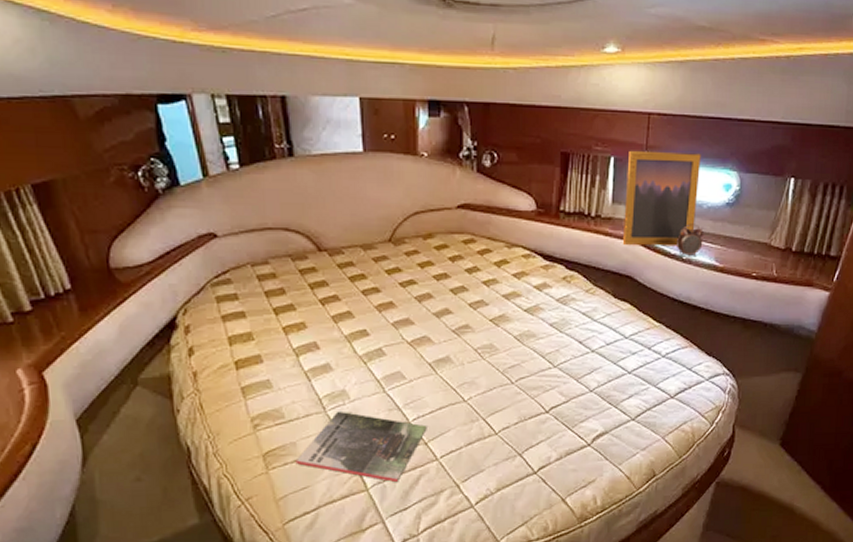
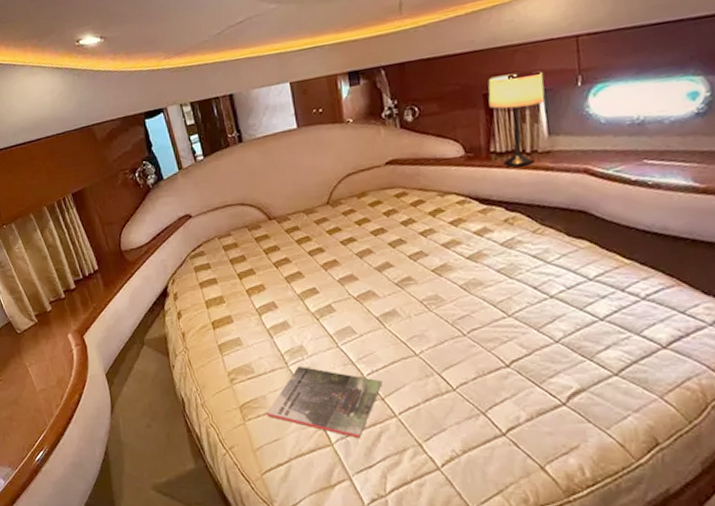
table lamp: none [565,137,617,229] -> present [488,71,545,167]
picture frame: present [622,150,701,246] -> none [559,65,658,178]
alarm clock: present [675,223,704,257] -> none [635,142,673,182]

